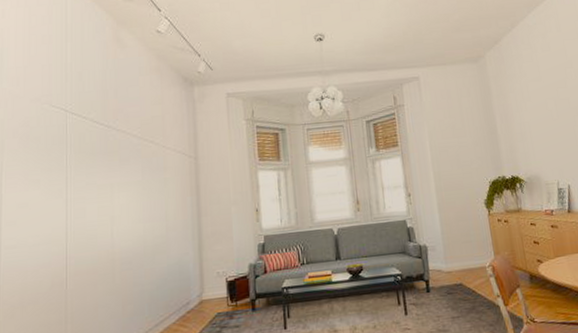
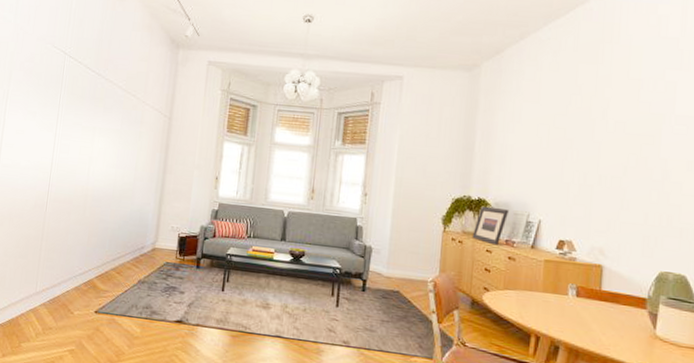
picture frame: none [514,181,542,218] -> present [472,206,510,246]

